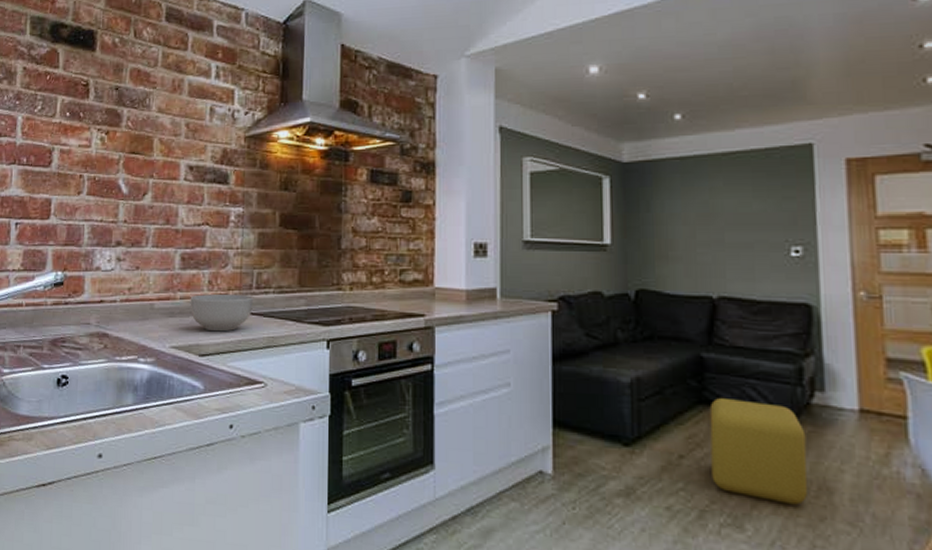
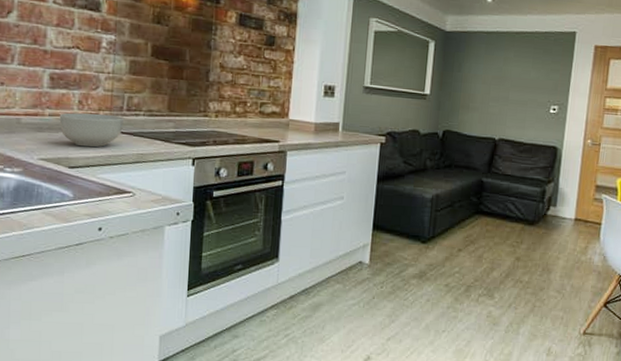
cube: present [709,398,808,505] -> none [478,210,541,281]

